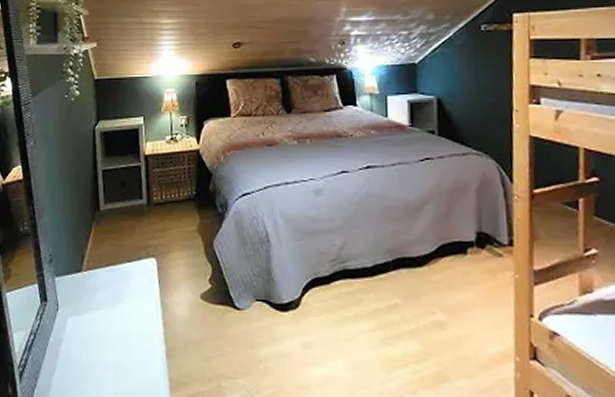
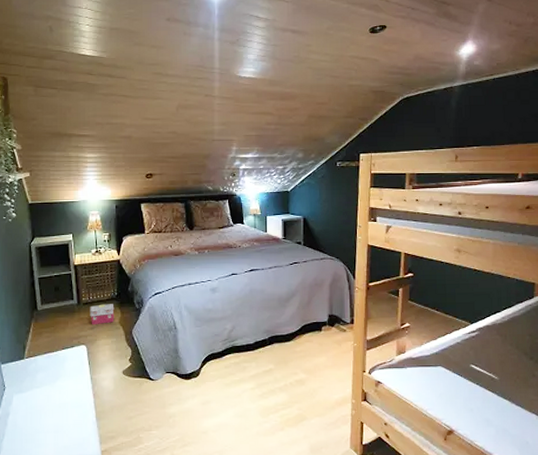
toy house: none [162,205,192,233] -> present [90,304,115,325]

